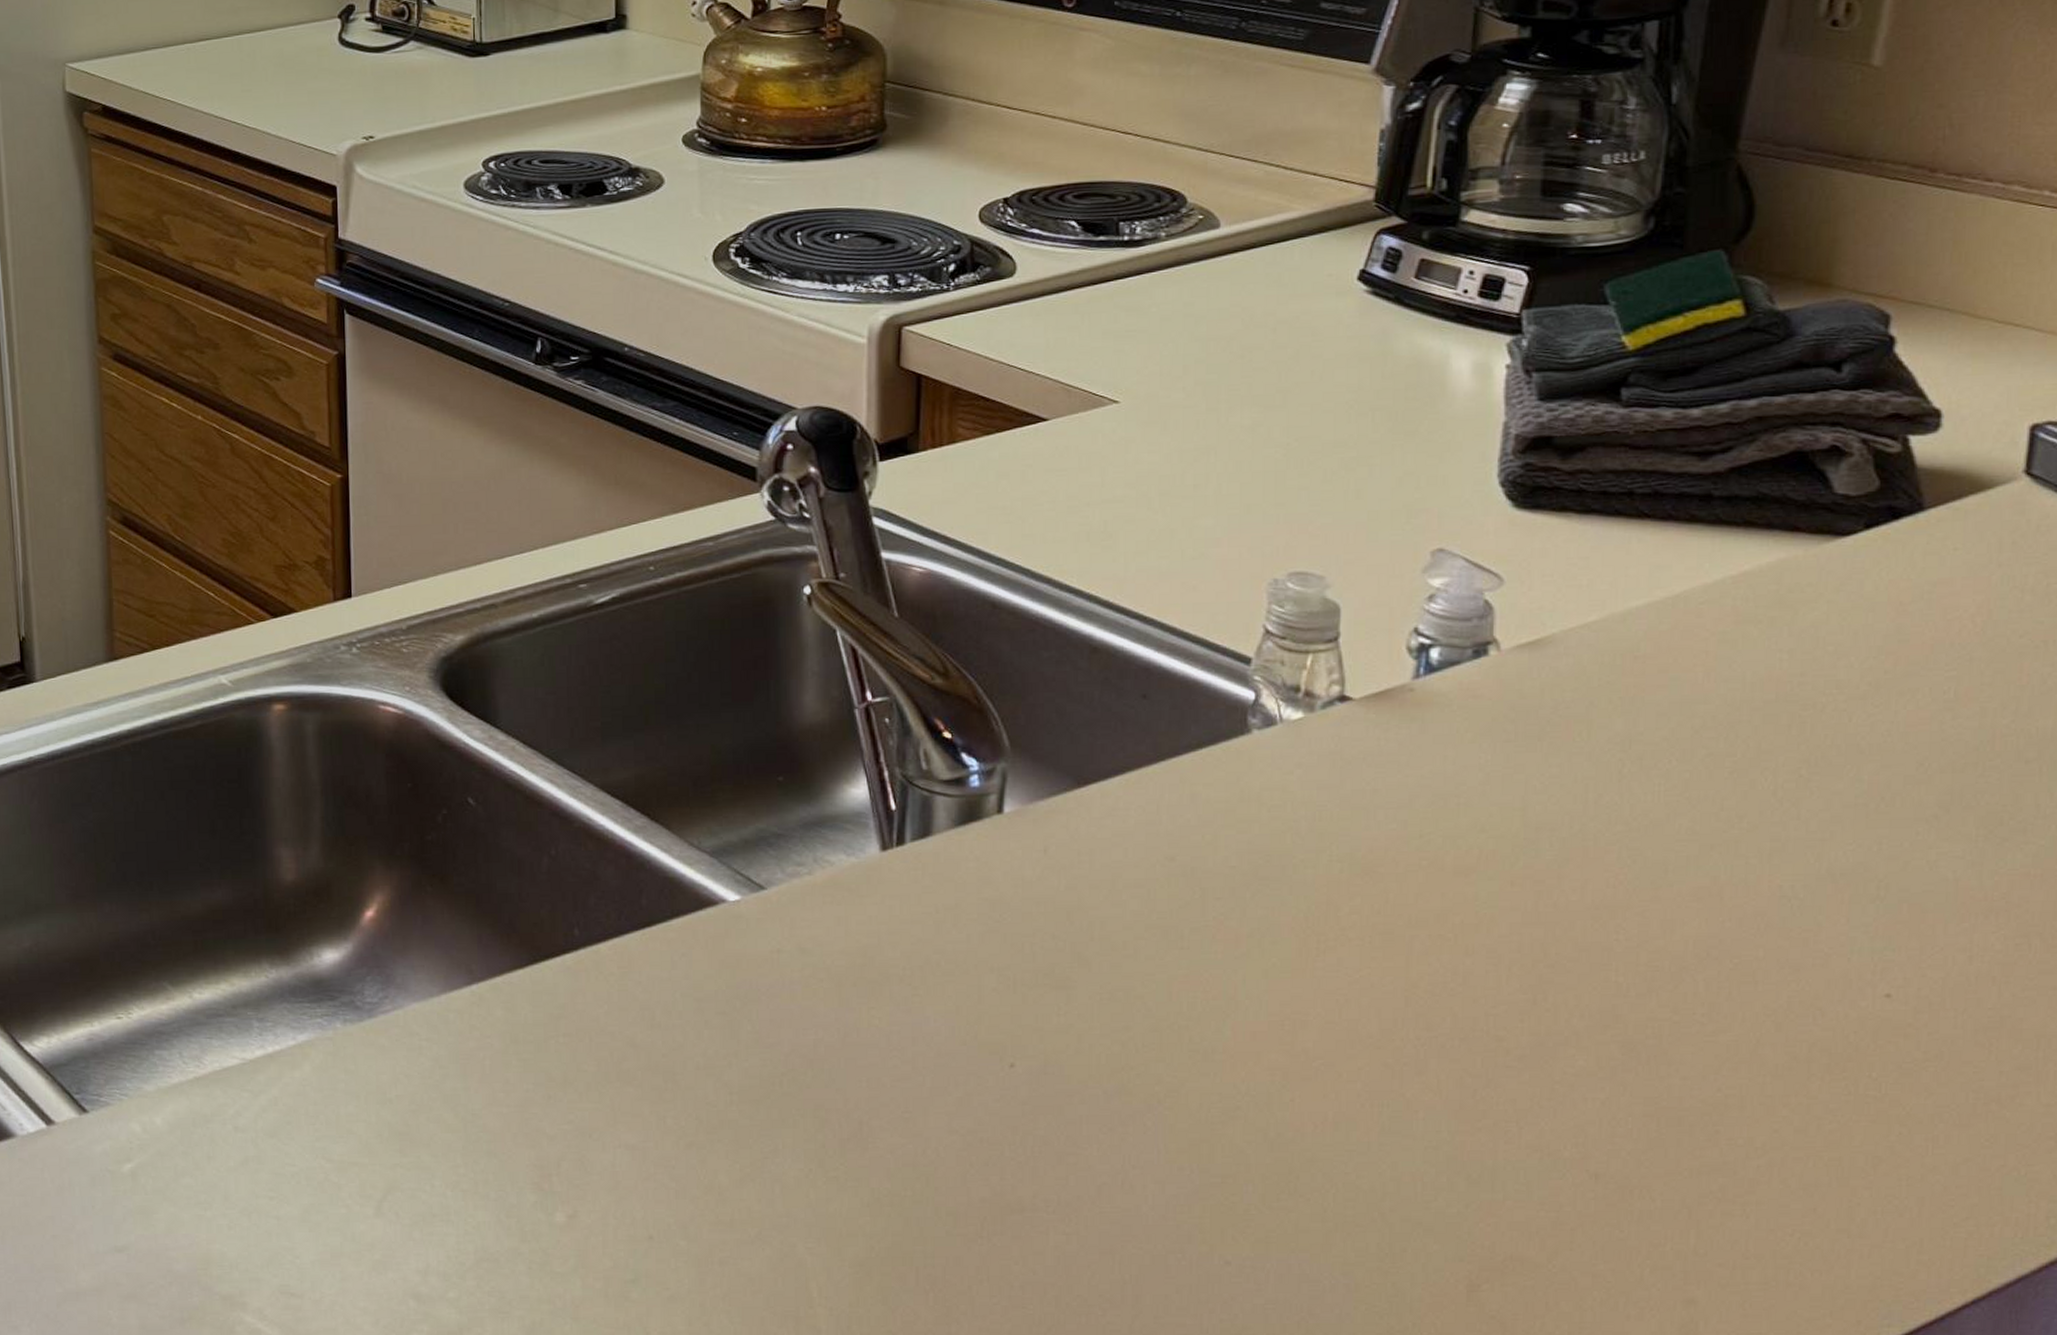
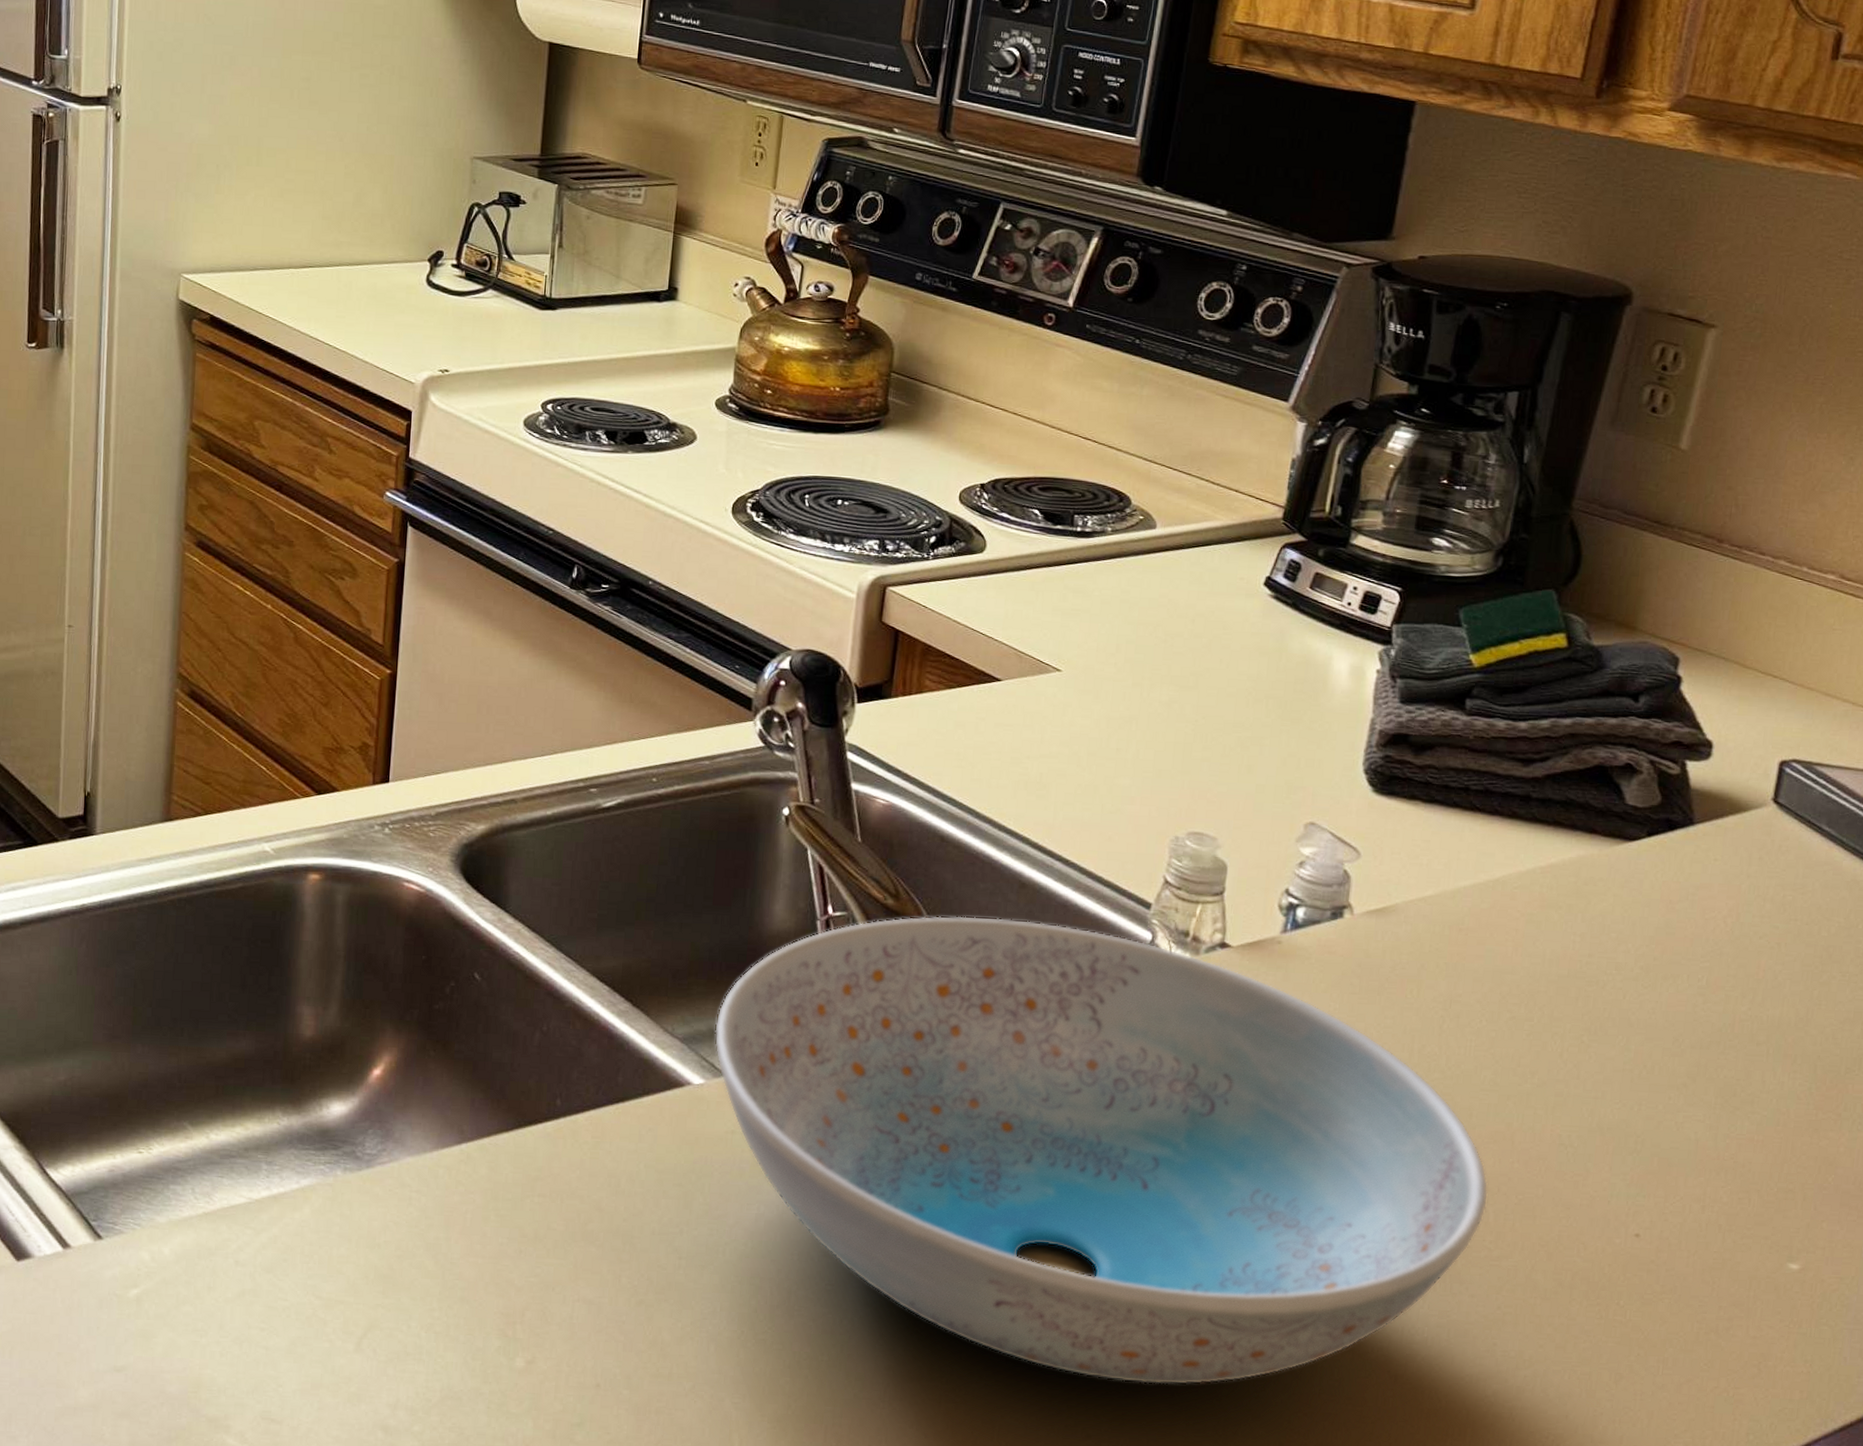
dish: none [747,688,1696,1201] -> present [714,915,1489,1385]

